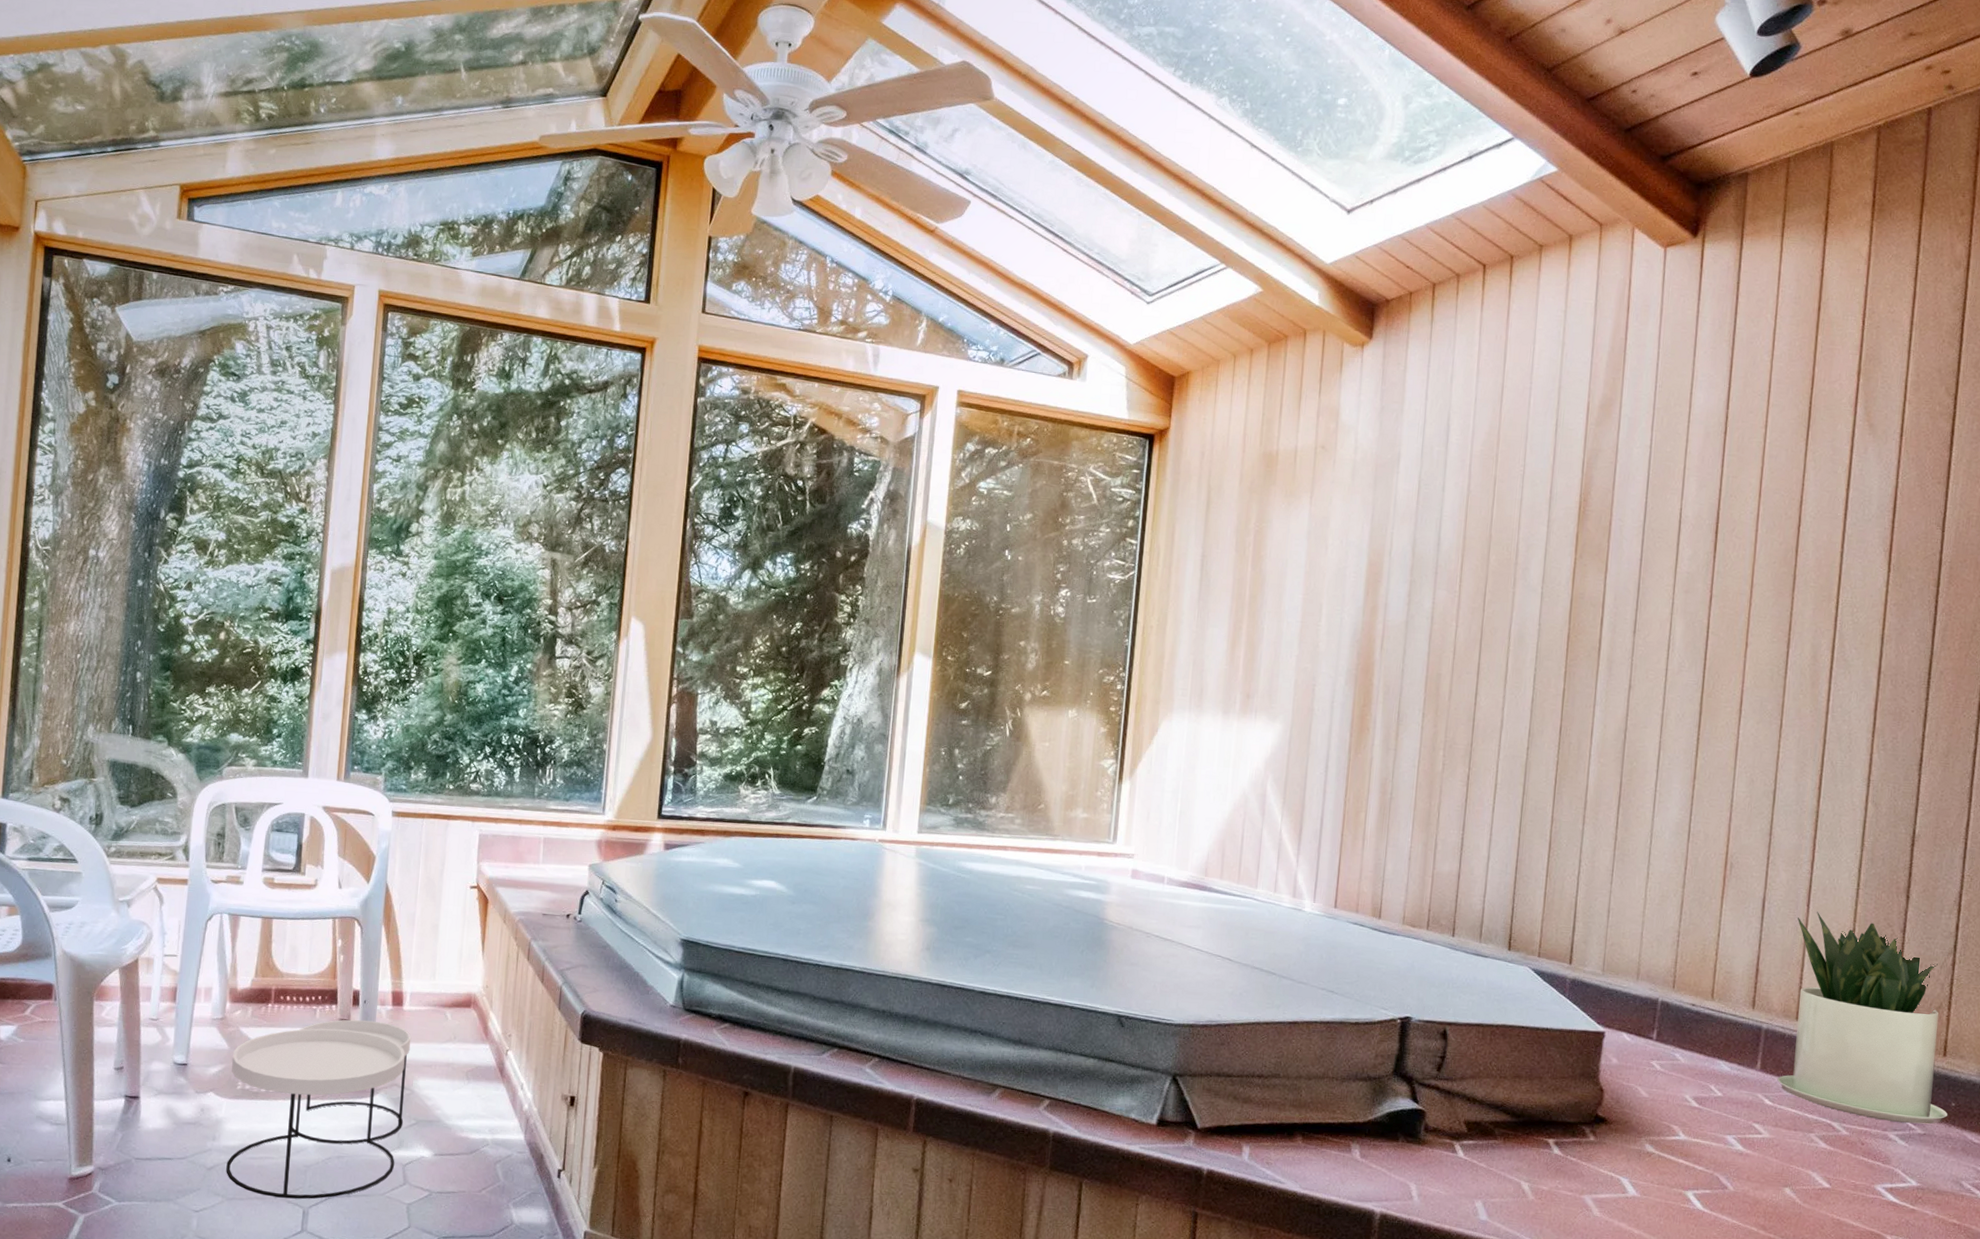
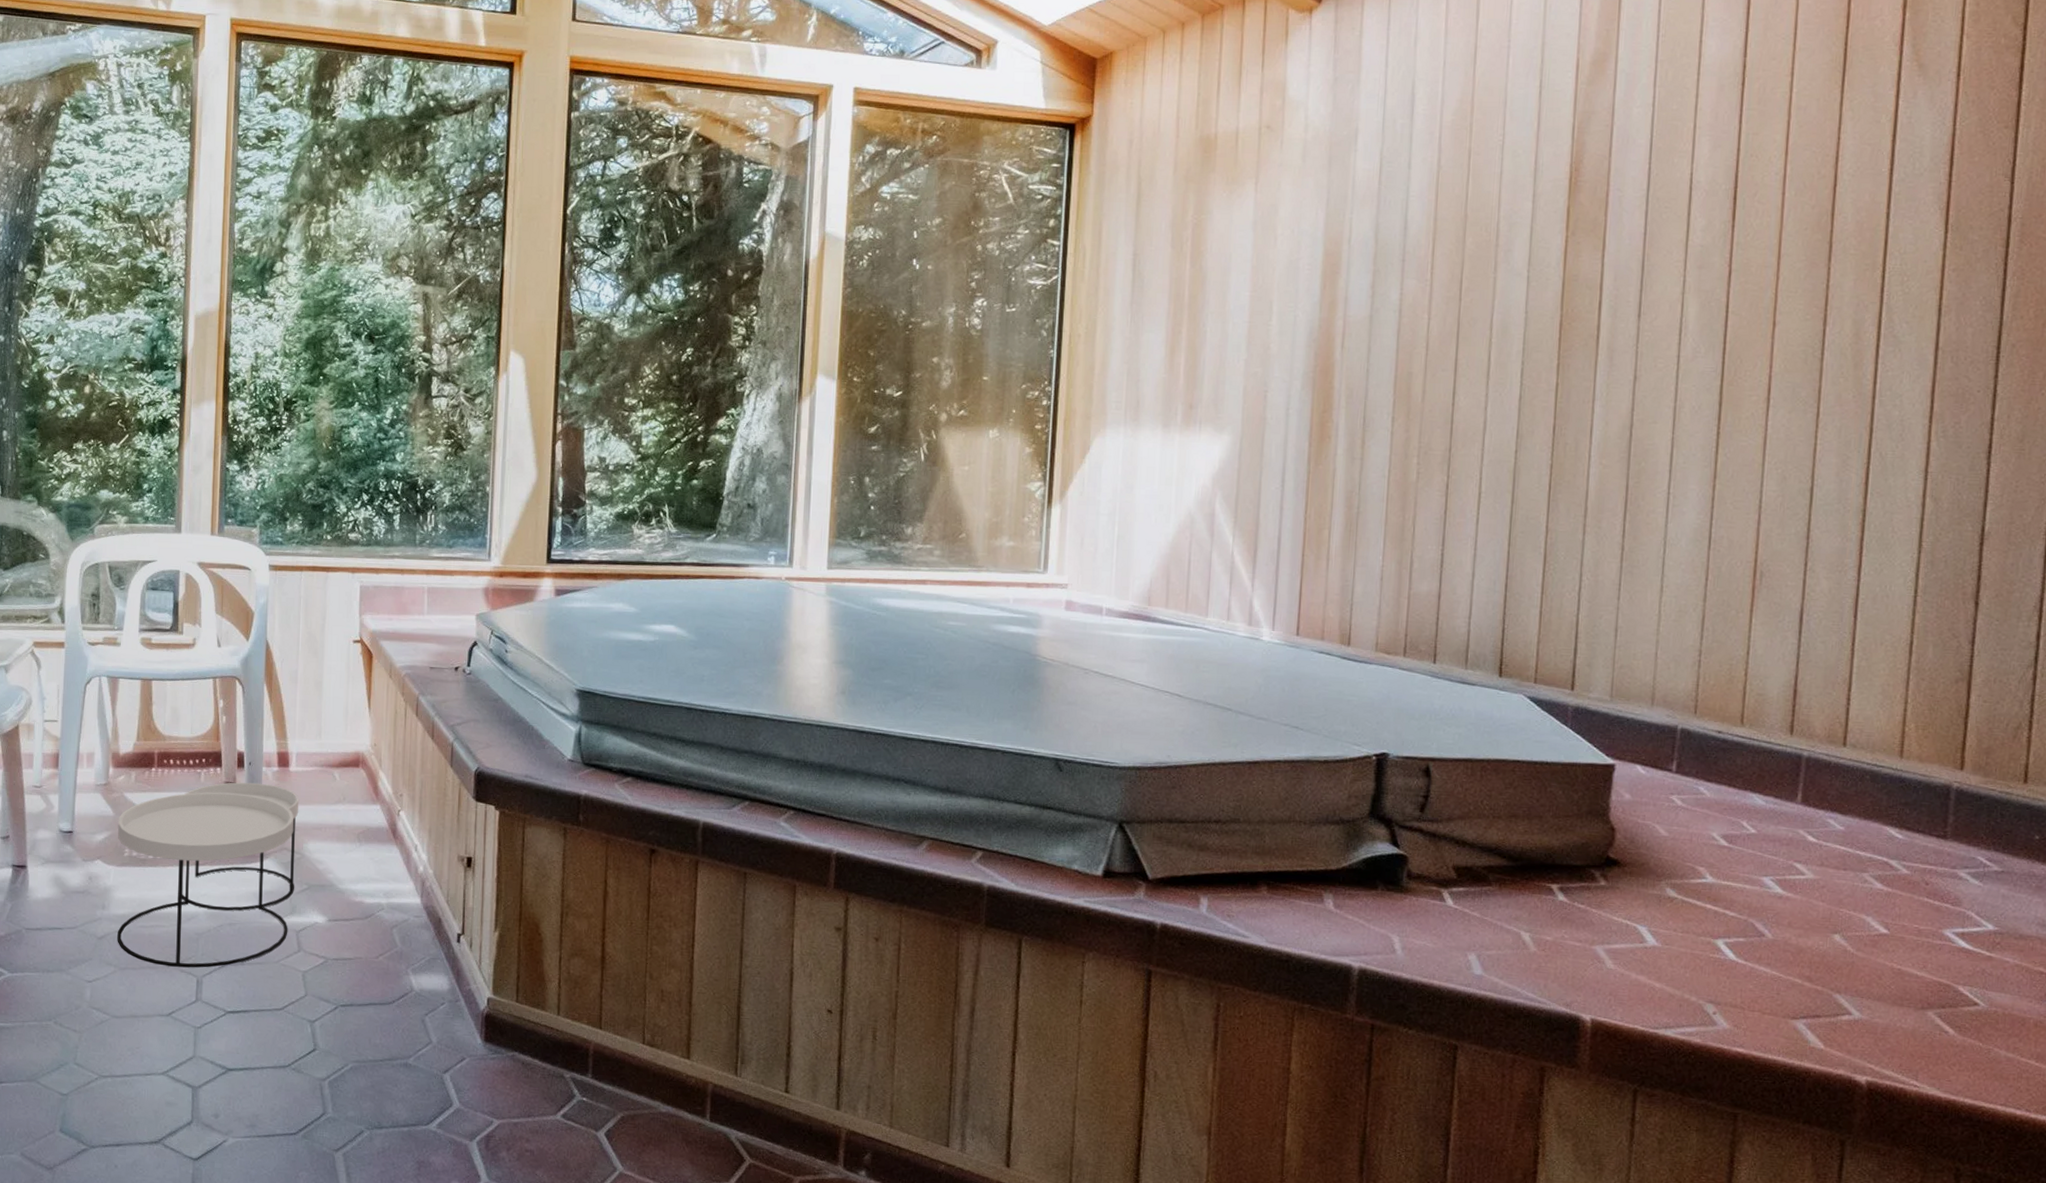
planter: present [1777,912,1948,1125] -> none [1822,623,2031,861]

